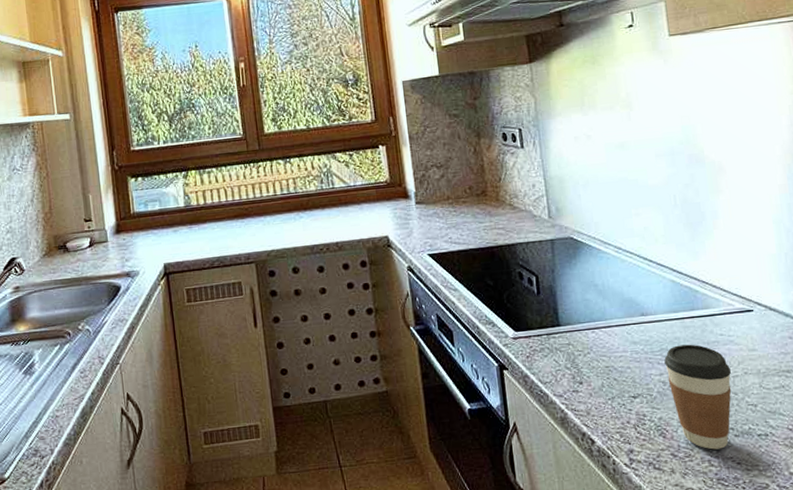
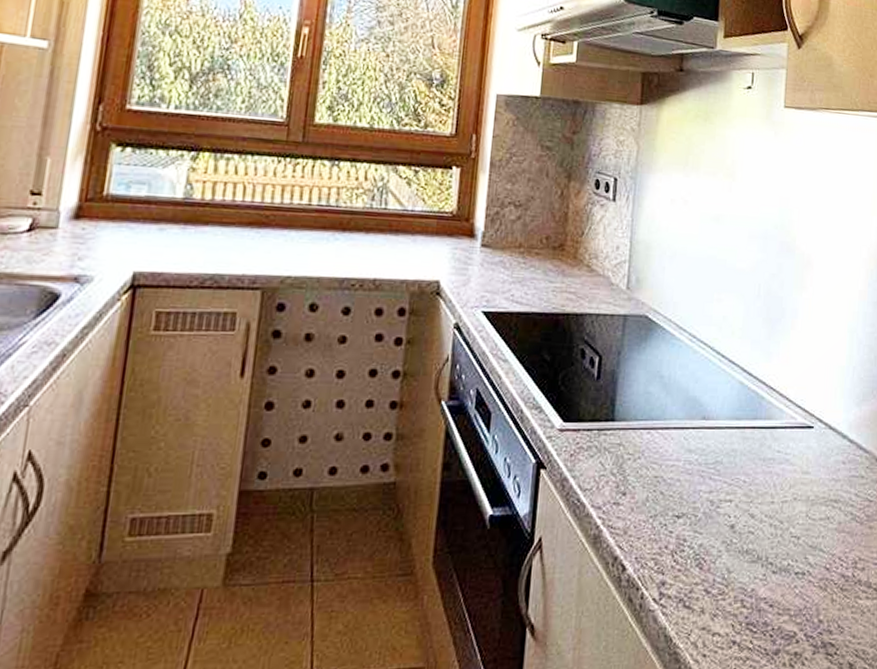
coffee cup: present [664,344,732,450] -> none [716,459,781,588]

